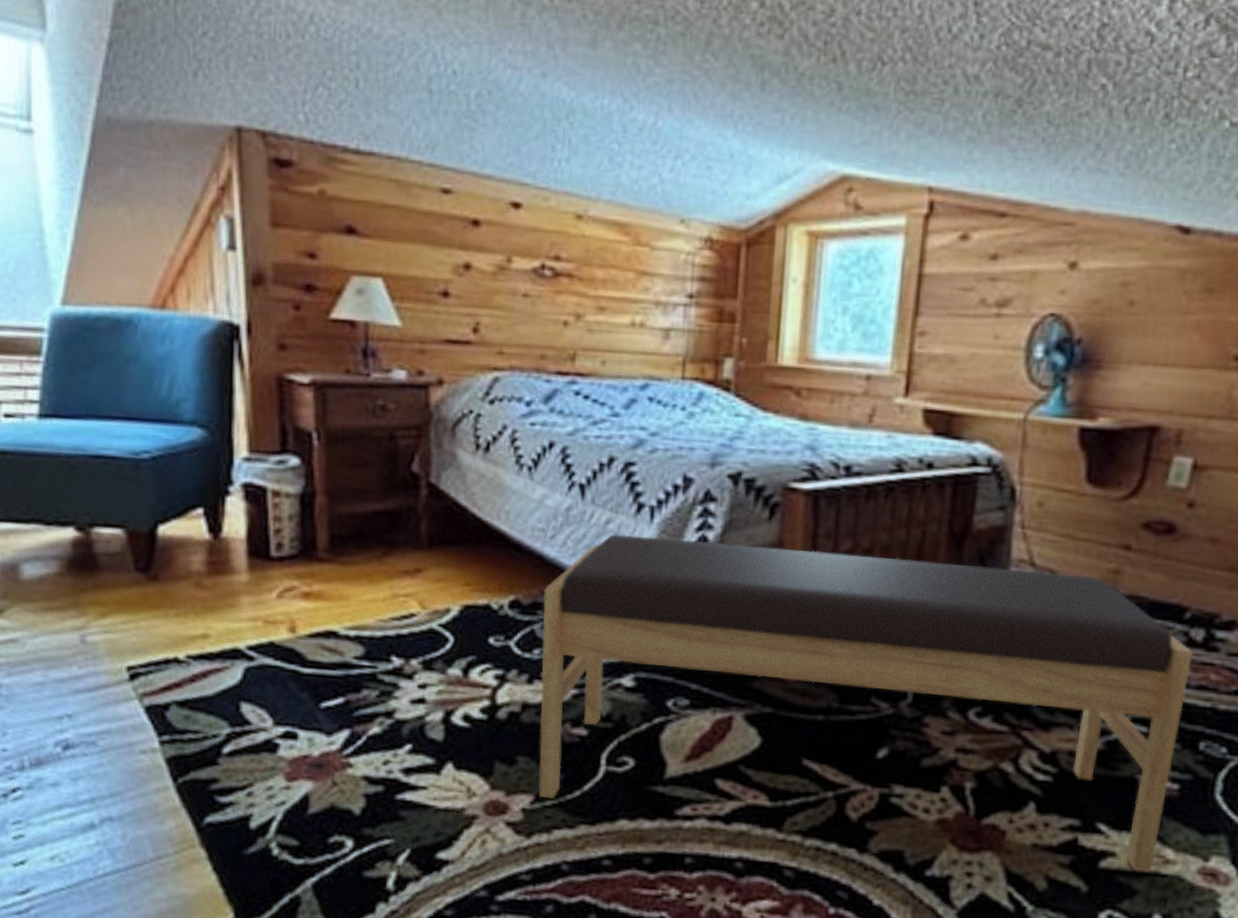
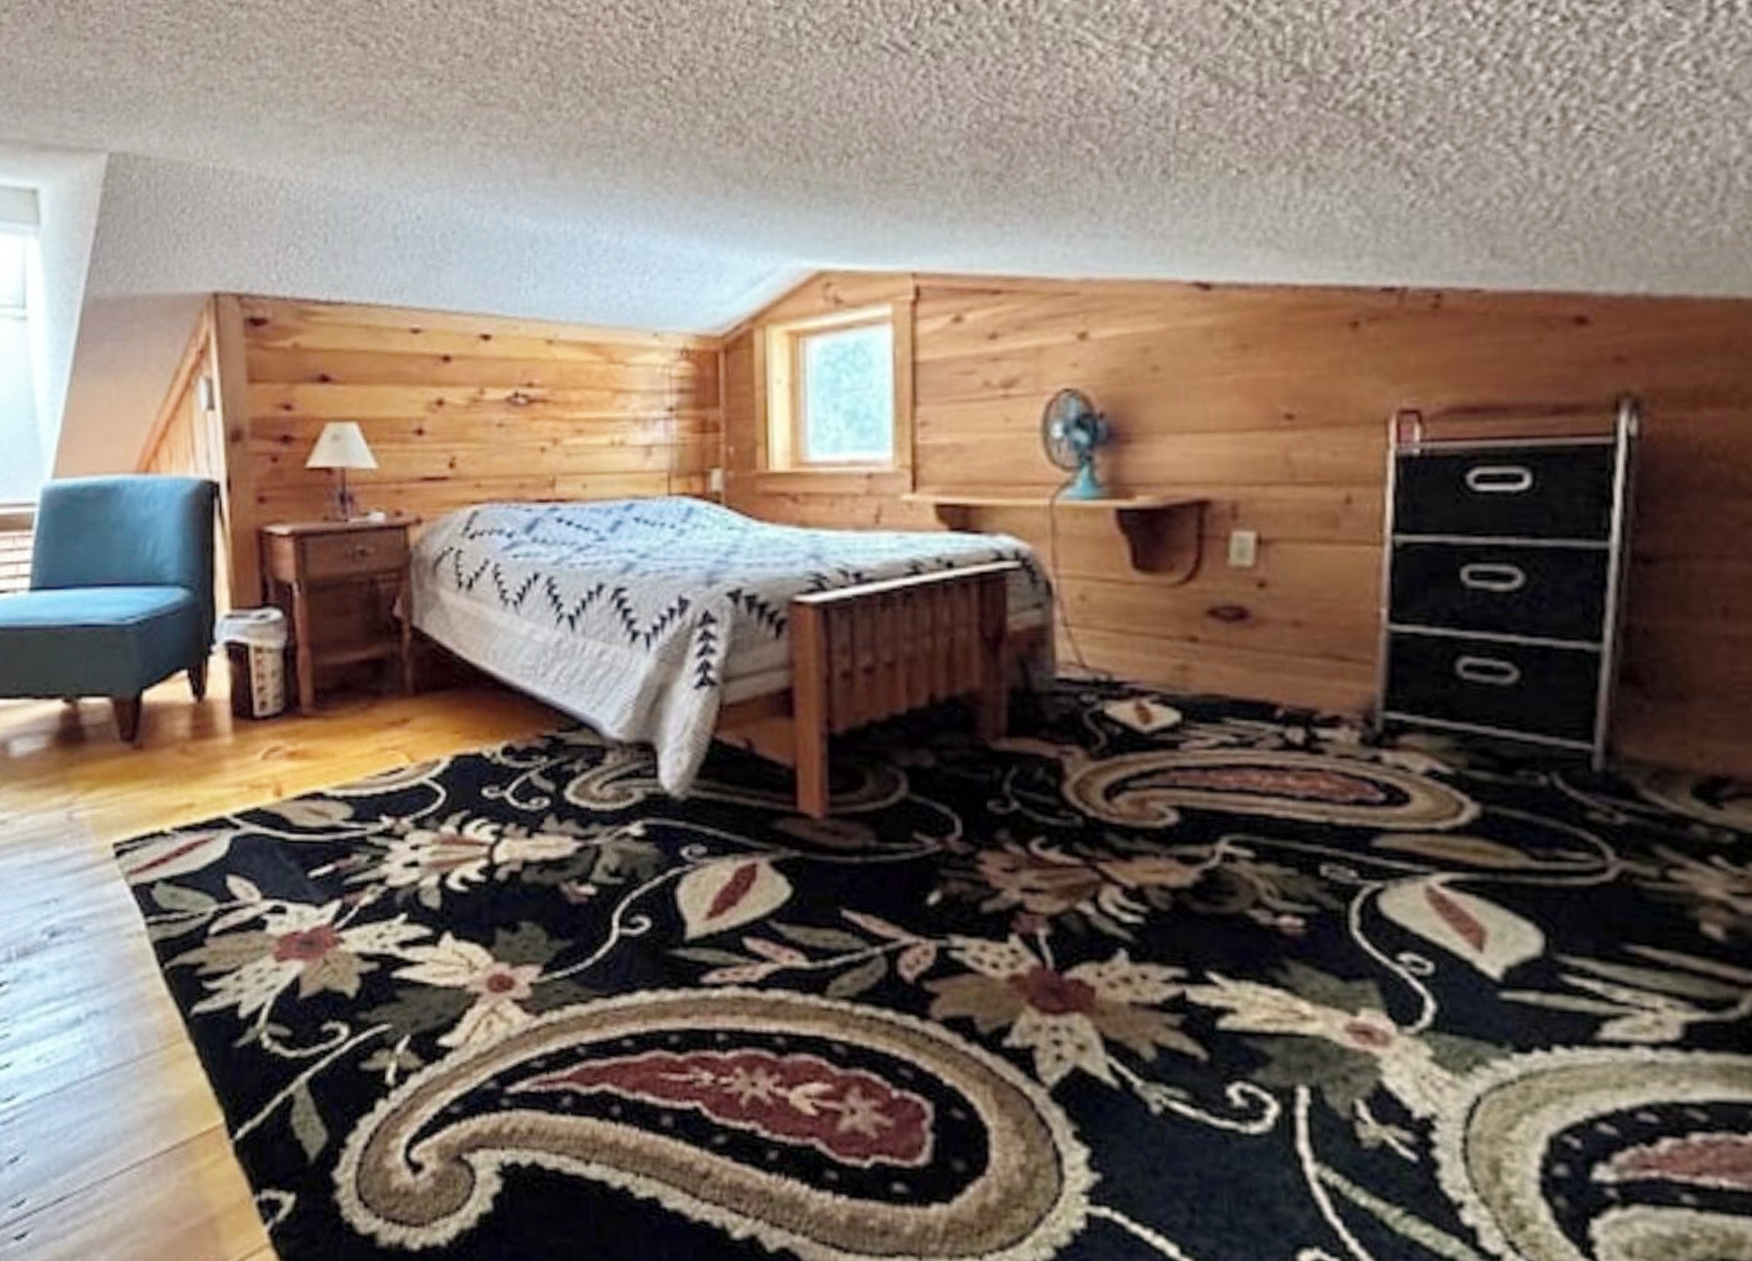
bench: present [538,534,1194,873] -> none [538,666,1295,1033]

